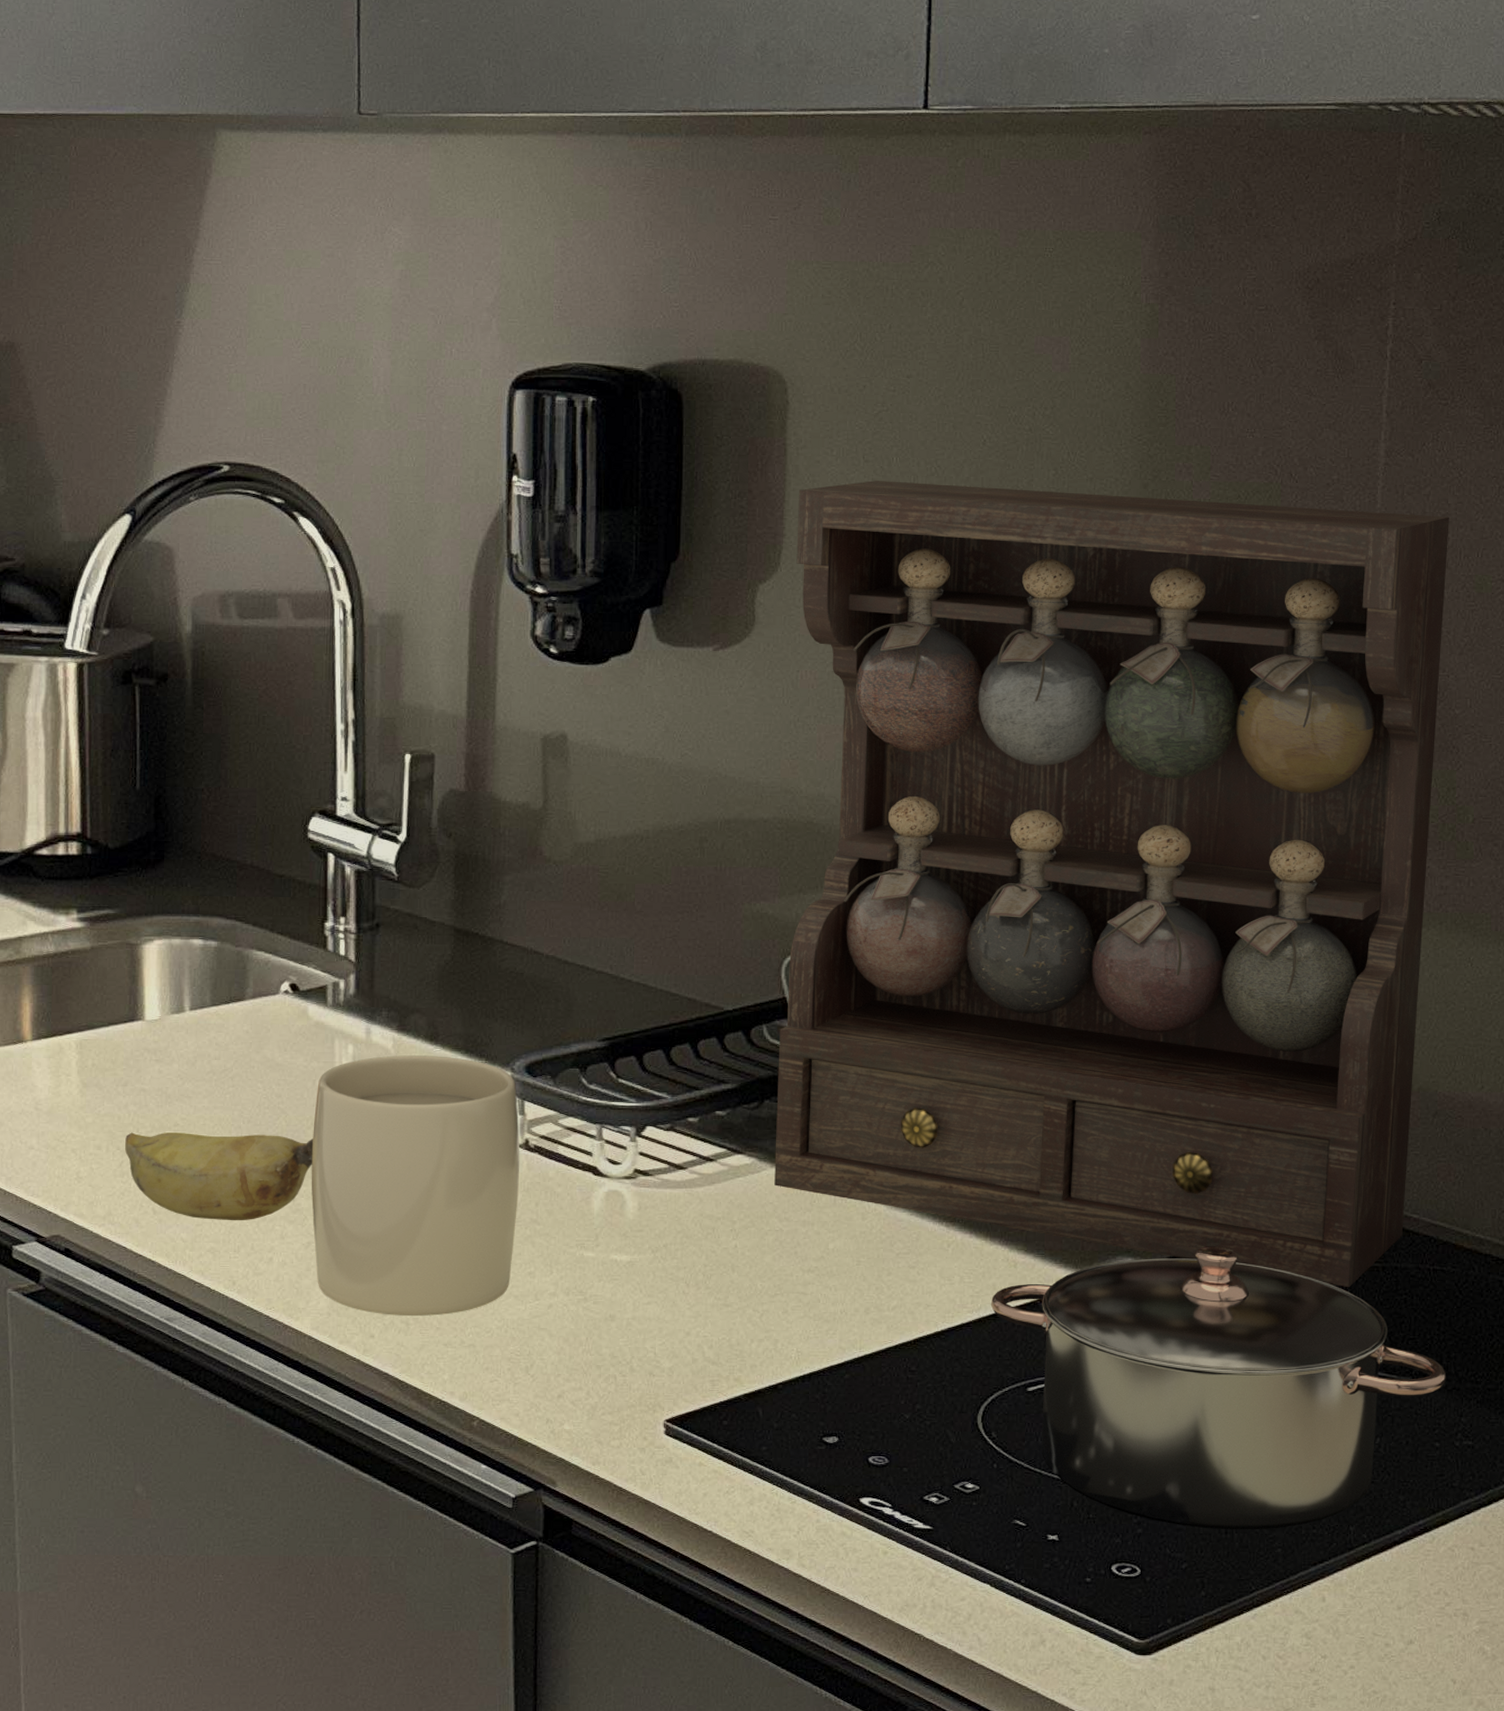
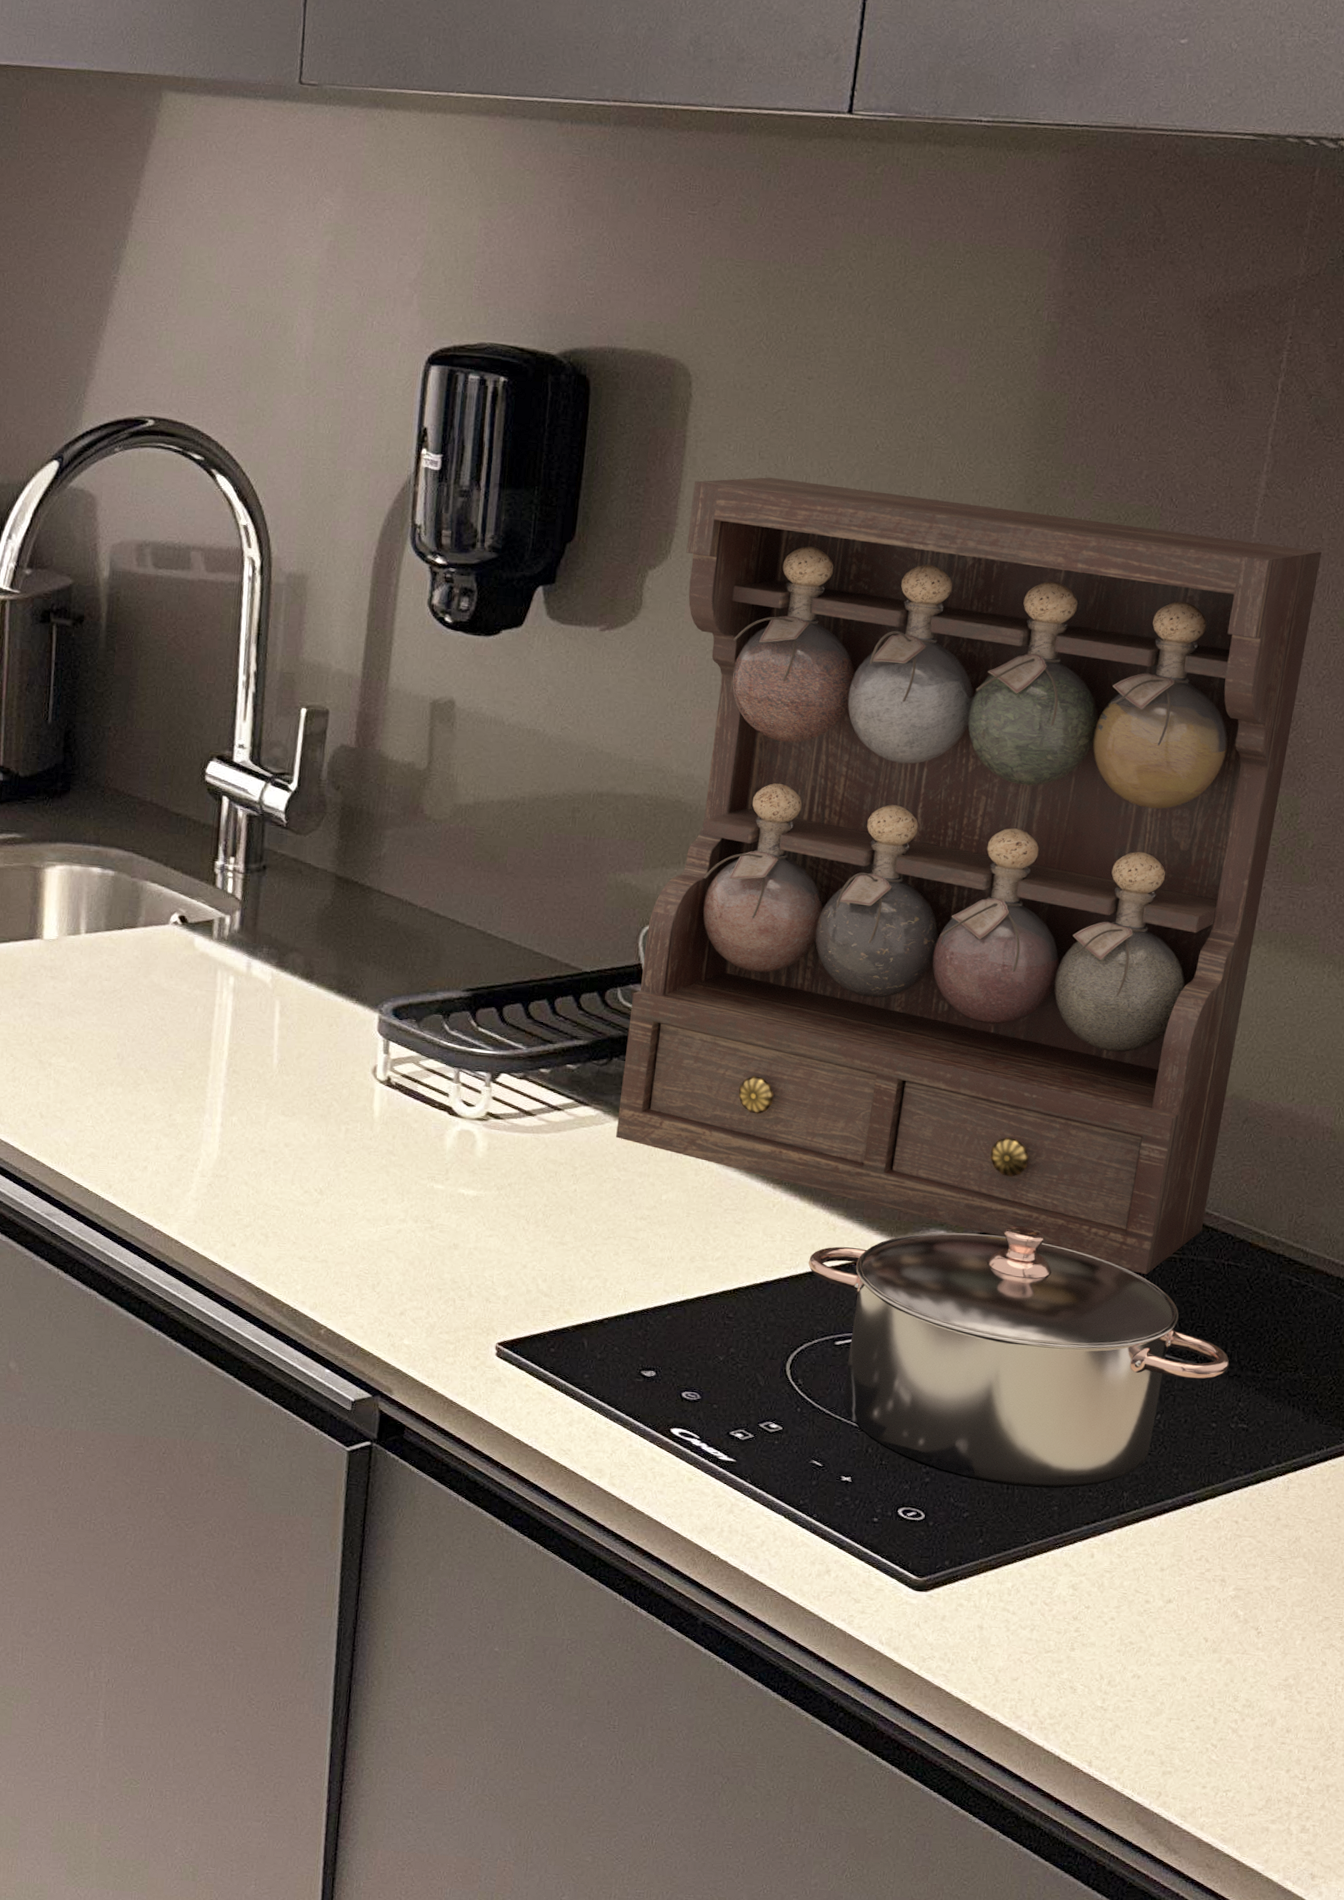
banana: present [125,1132,314,1221] -> none [18,1041,192,1131]
mug: present [311,1055,520,1316] -> none [186,989,383,1231]

